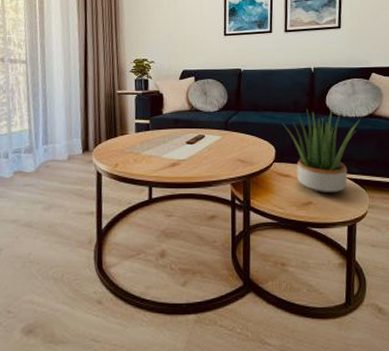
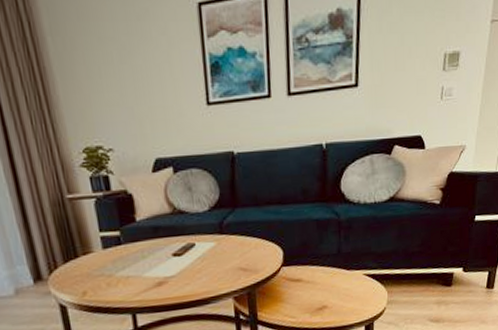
potted plant: present [282,108,361,194] -> none [290,194,381,295]

